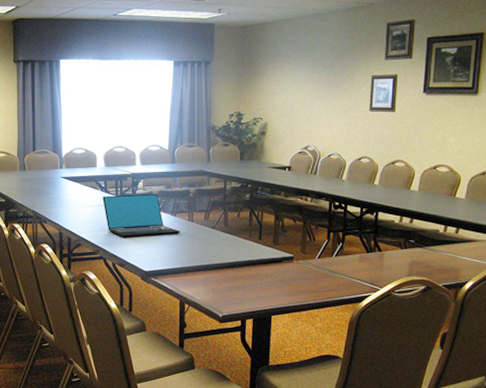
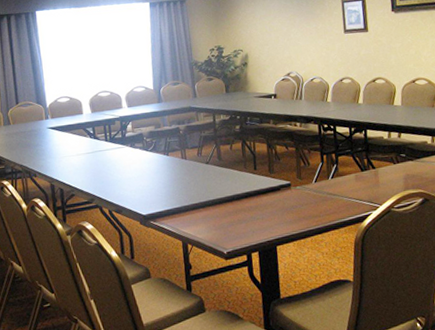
laptop: present [102,193,181,238] -> none [92,134,175,183]

